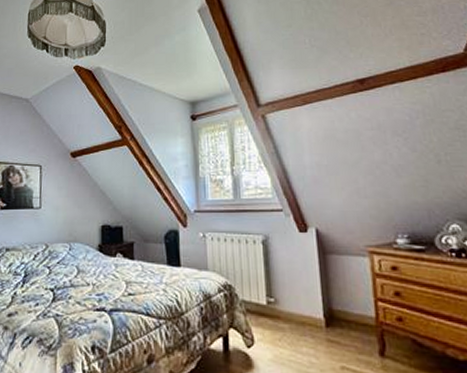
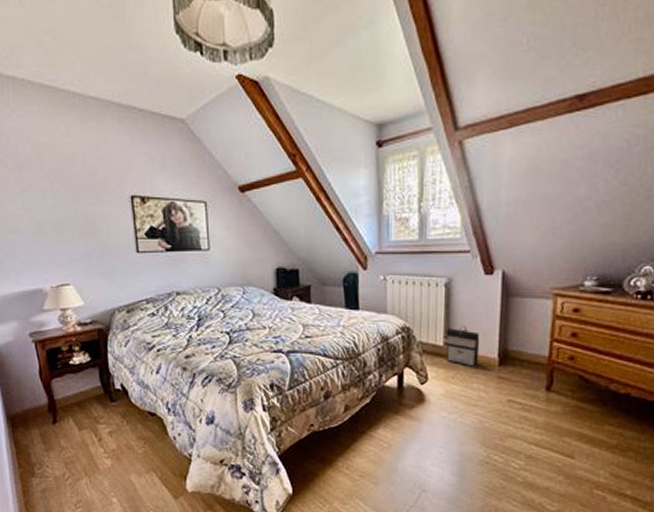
backpack: none [268,283,305,328] -> present [445,325,480,367]

